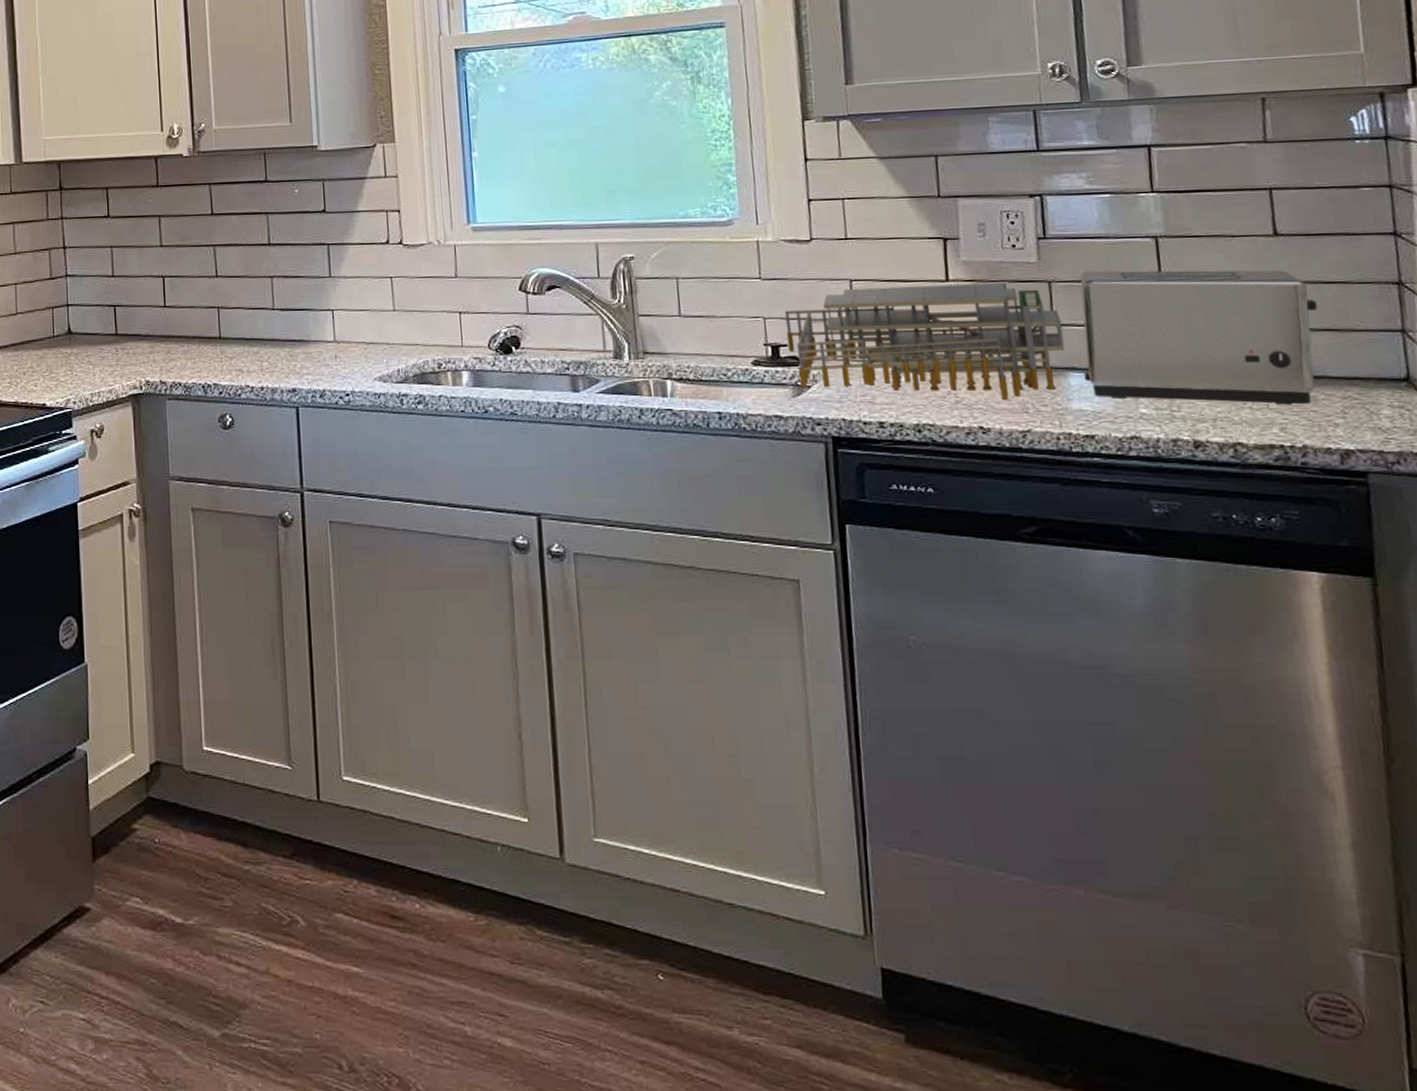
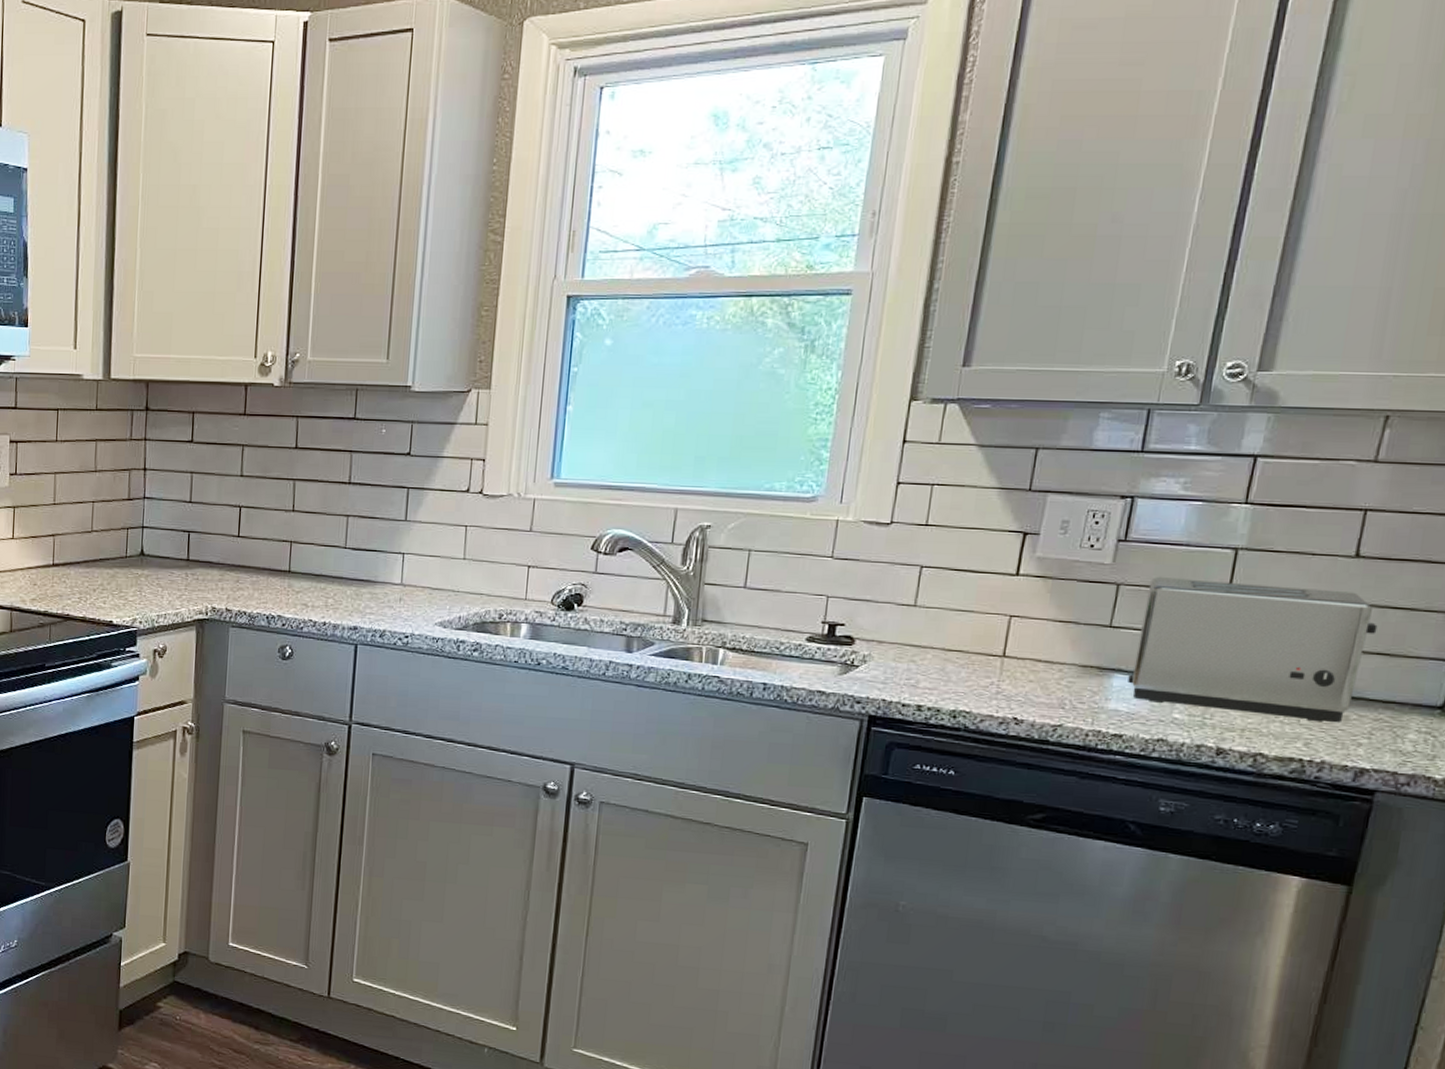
dish rack: present [785,283,1065,401] -> none [845,574,1120,696]

